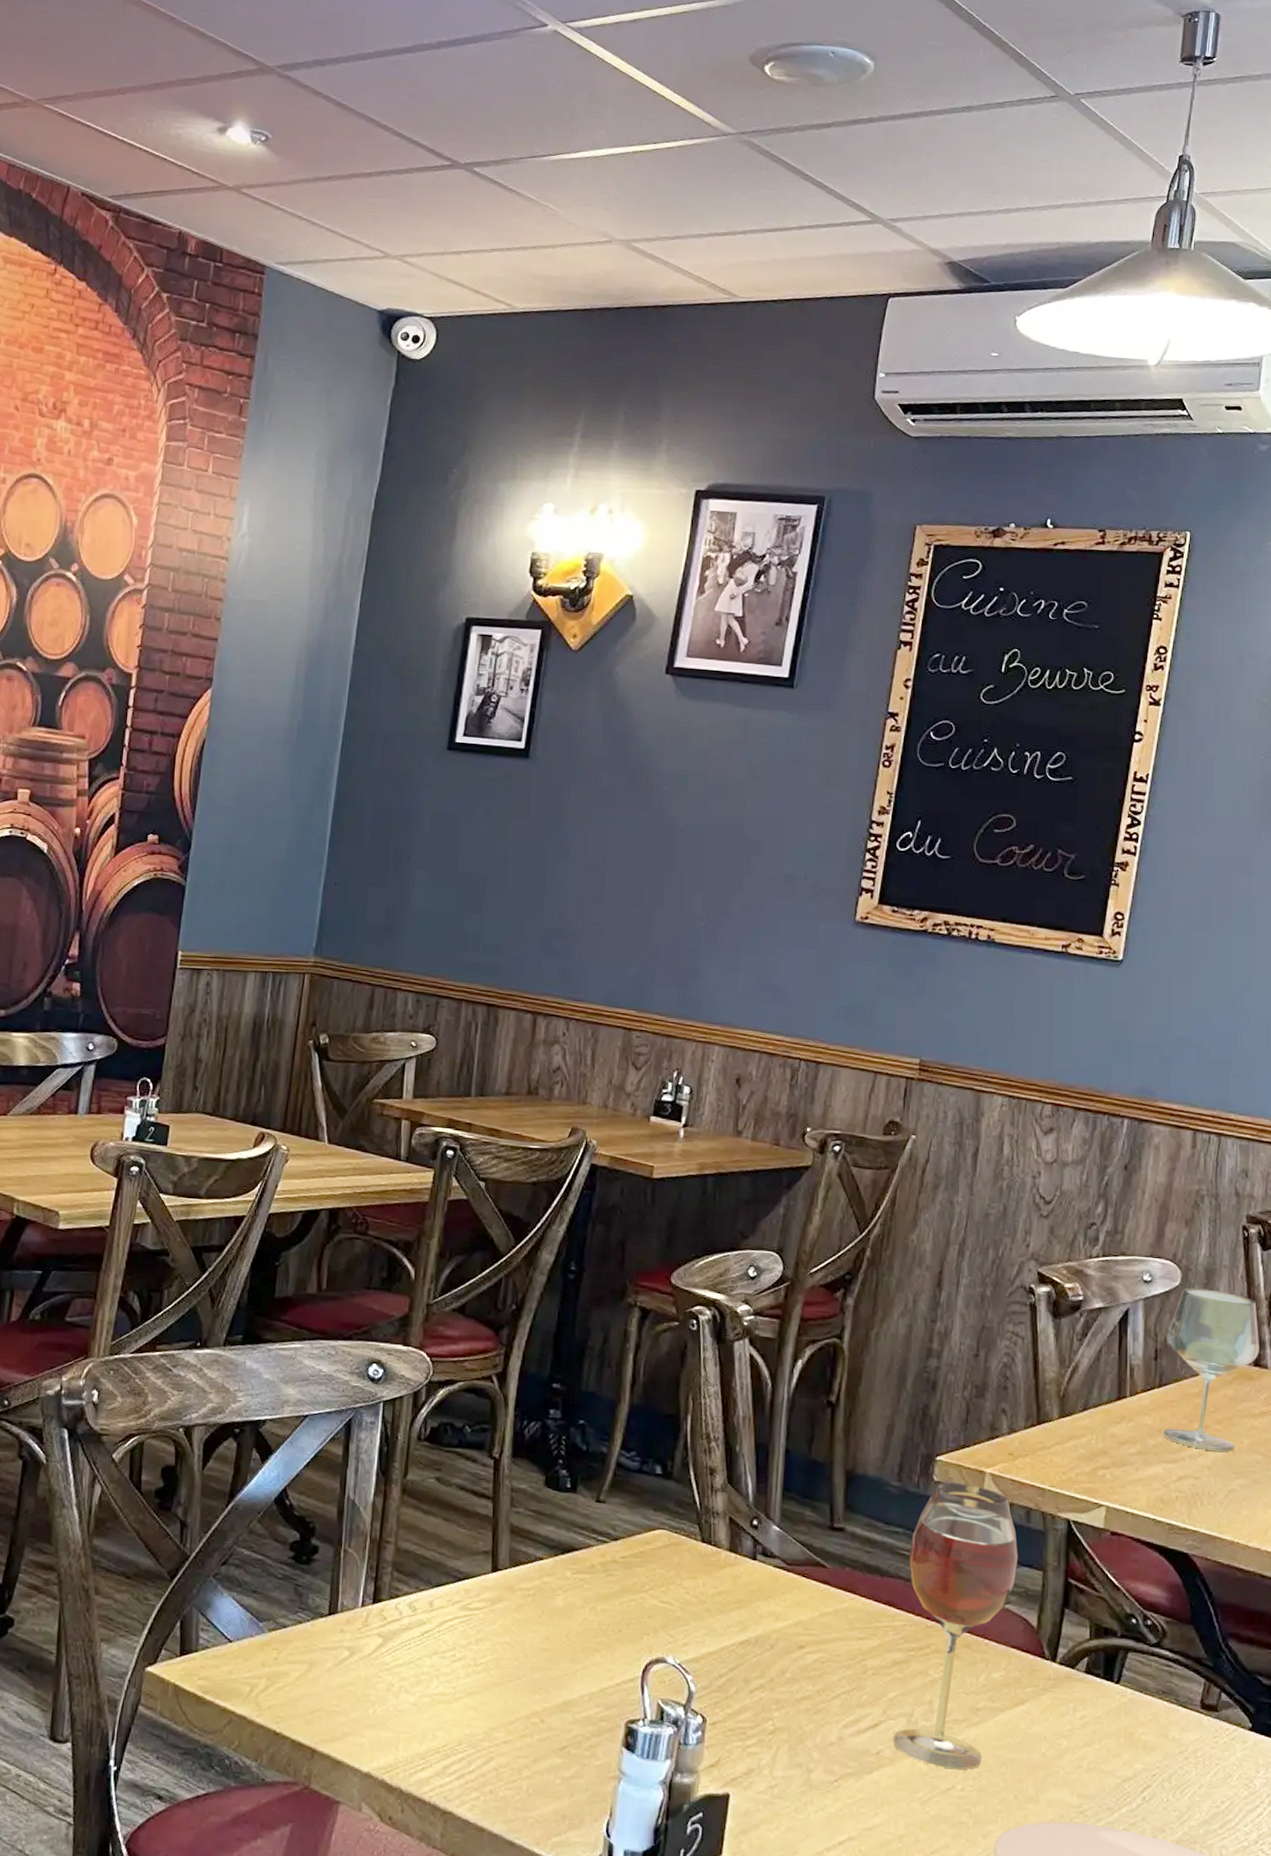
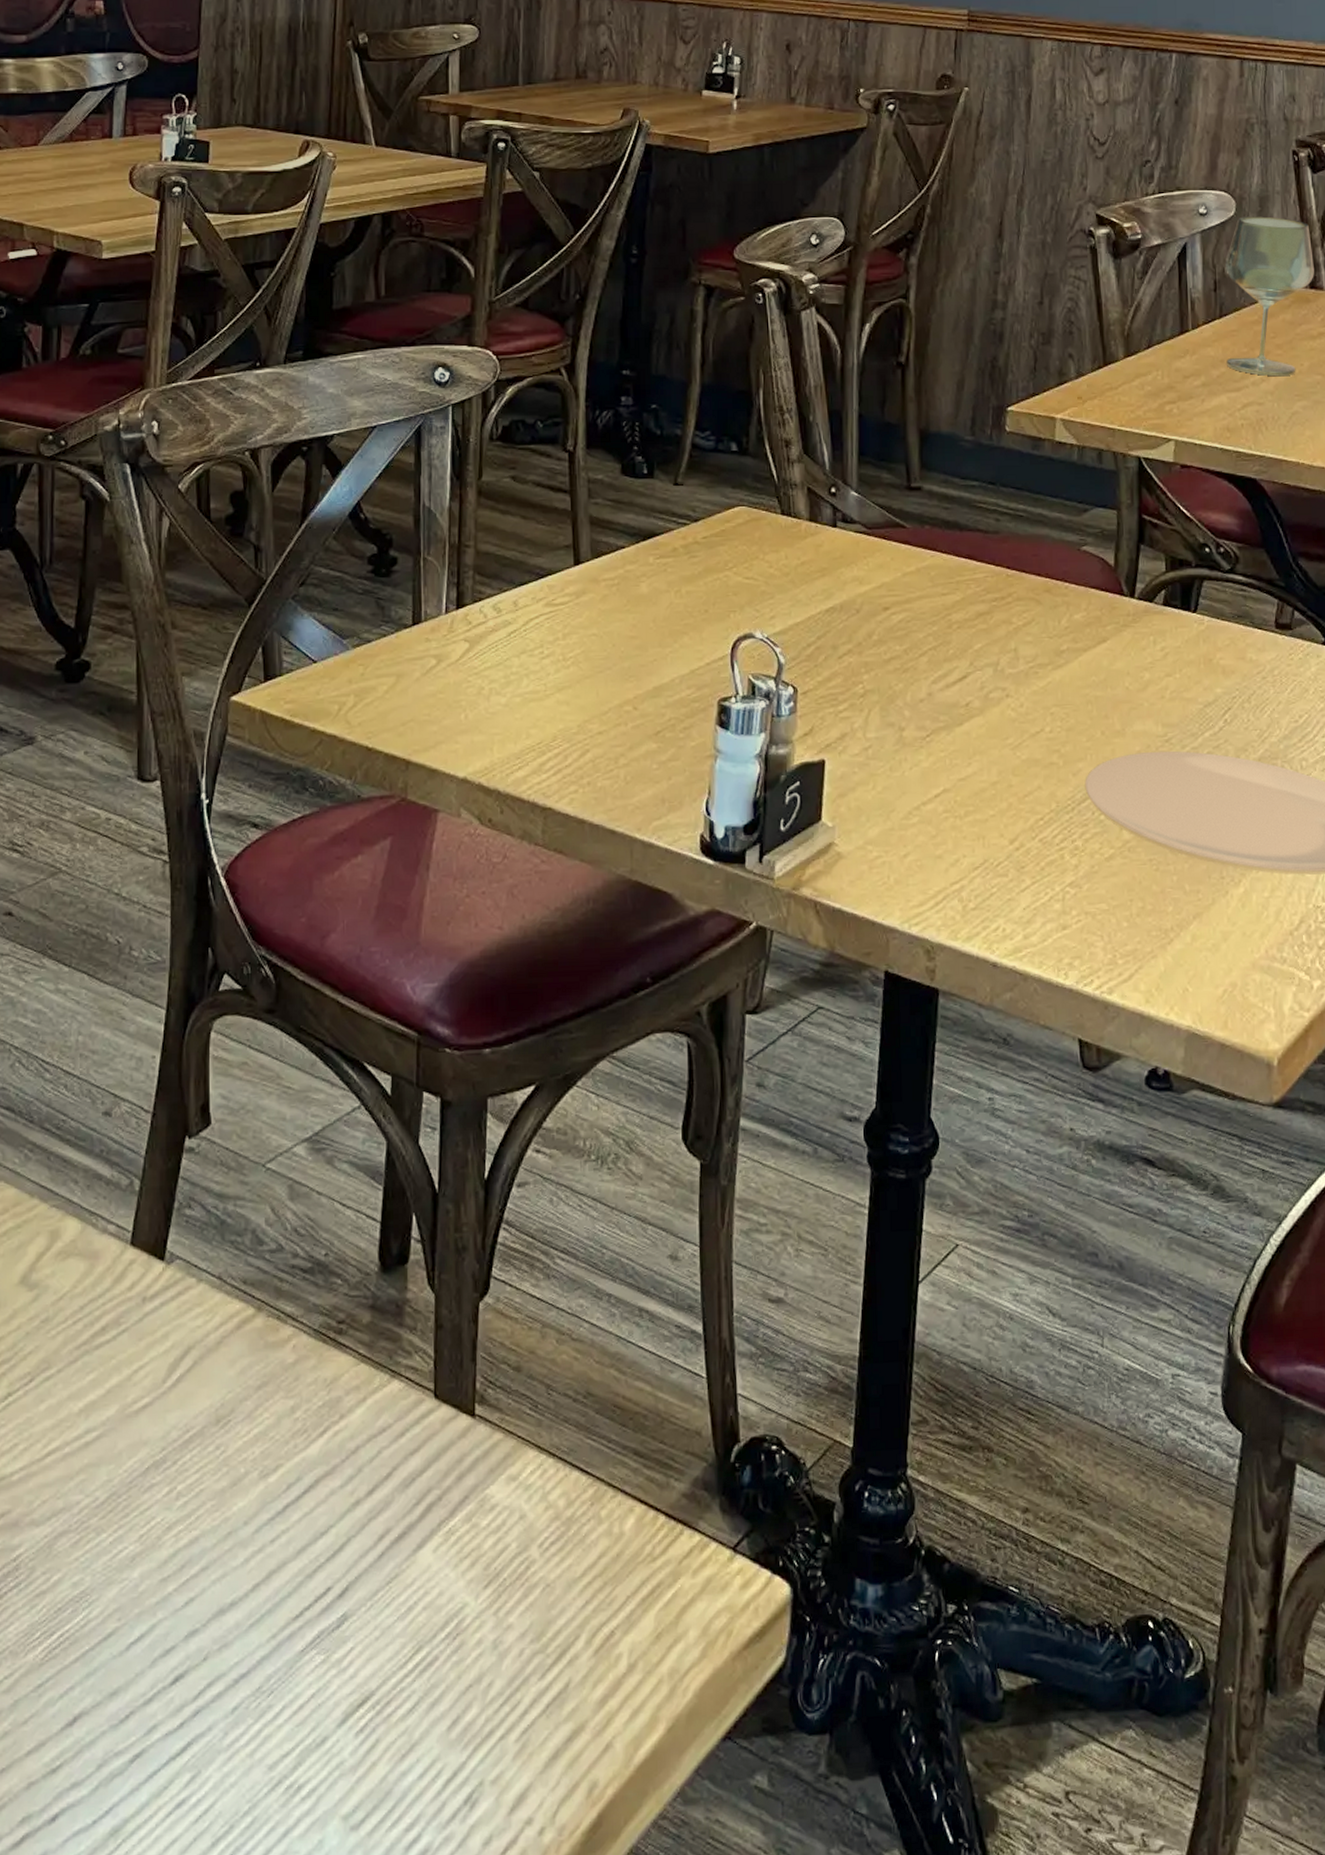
wineglass: present [893,1482,1019,1770] -> none [982,431,1093,713]

